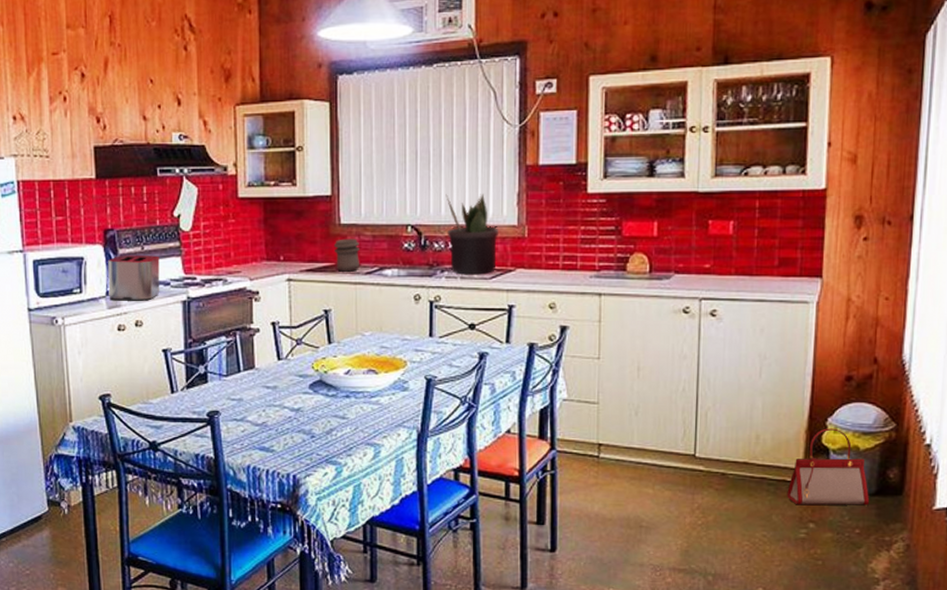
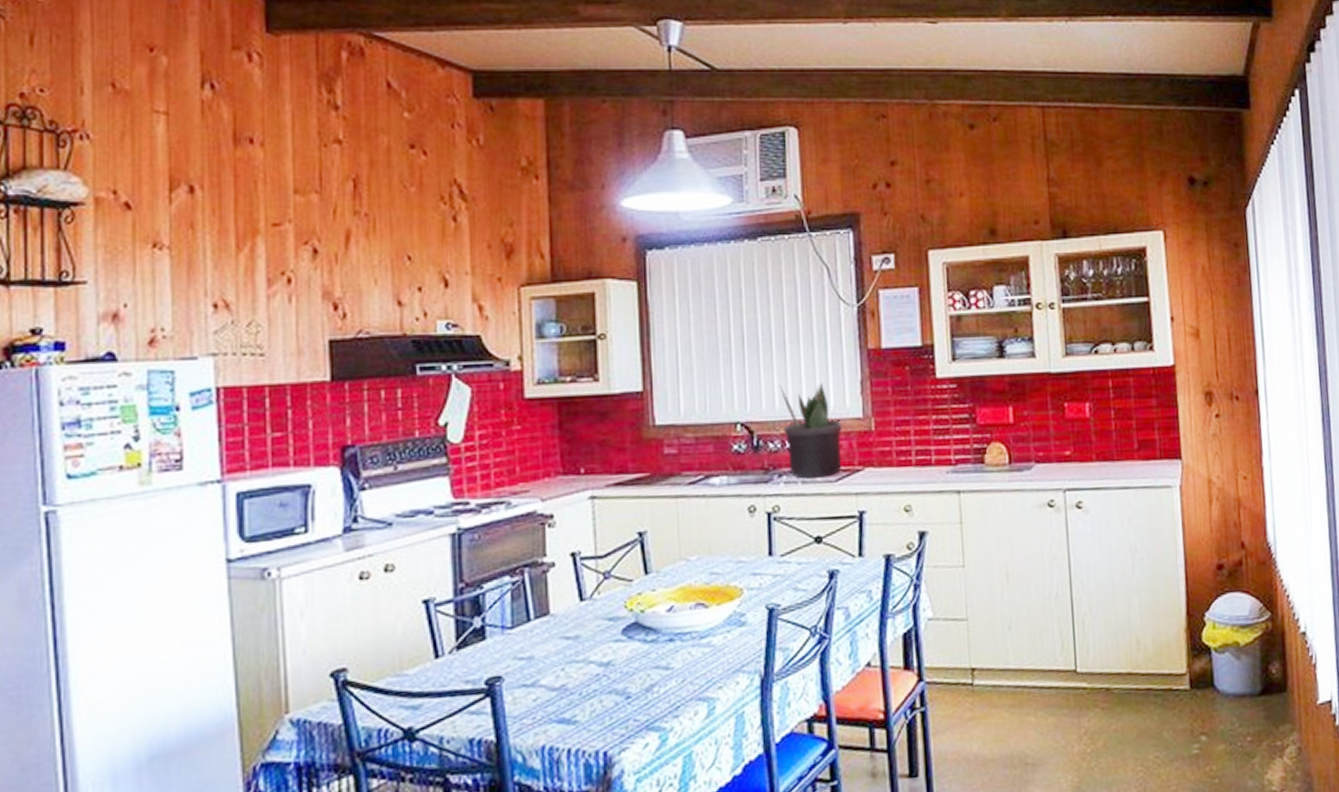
toaster: present [108,254,160,302] -> none [346,476,420,540]
jar: present [333,238,359,272] -> none [647,442,680,484]
handbag: present [787,428,870,506] -> none [1174,624,1257,717]

